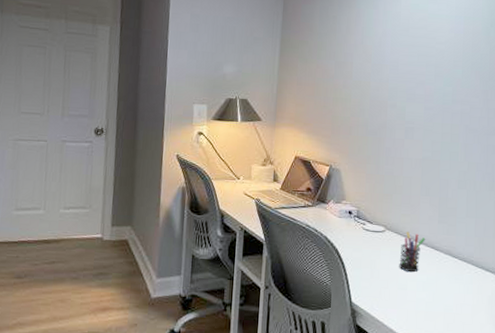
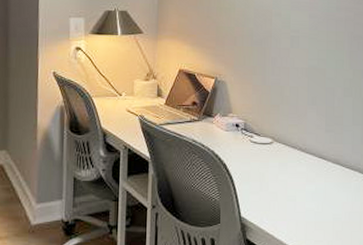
pen holder: present [399,232,426,273] -> none [287,142,313,183]

